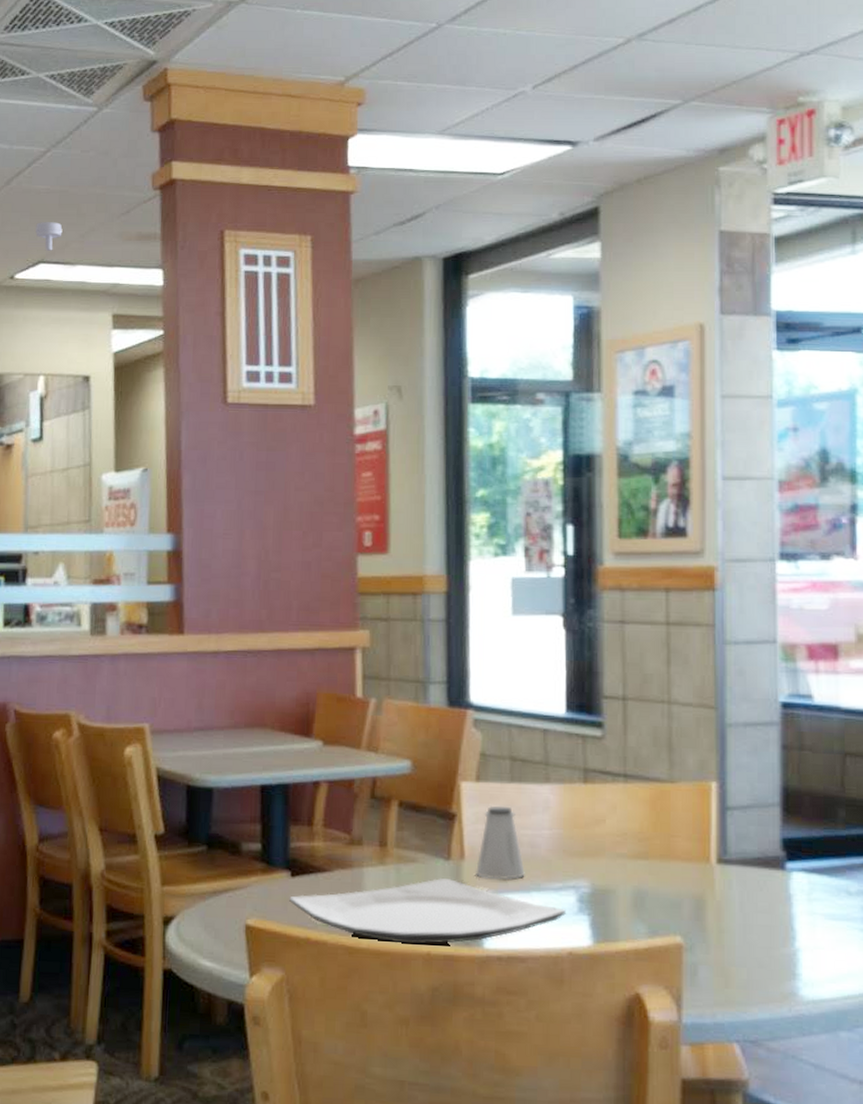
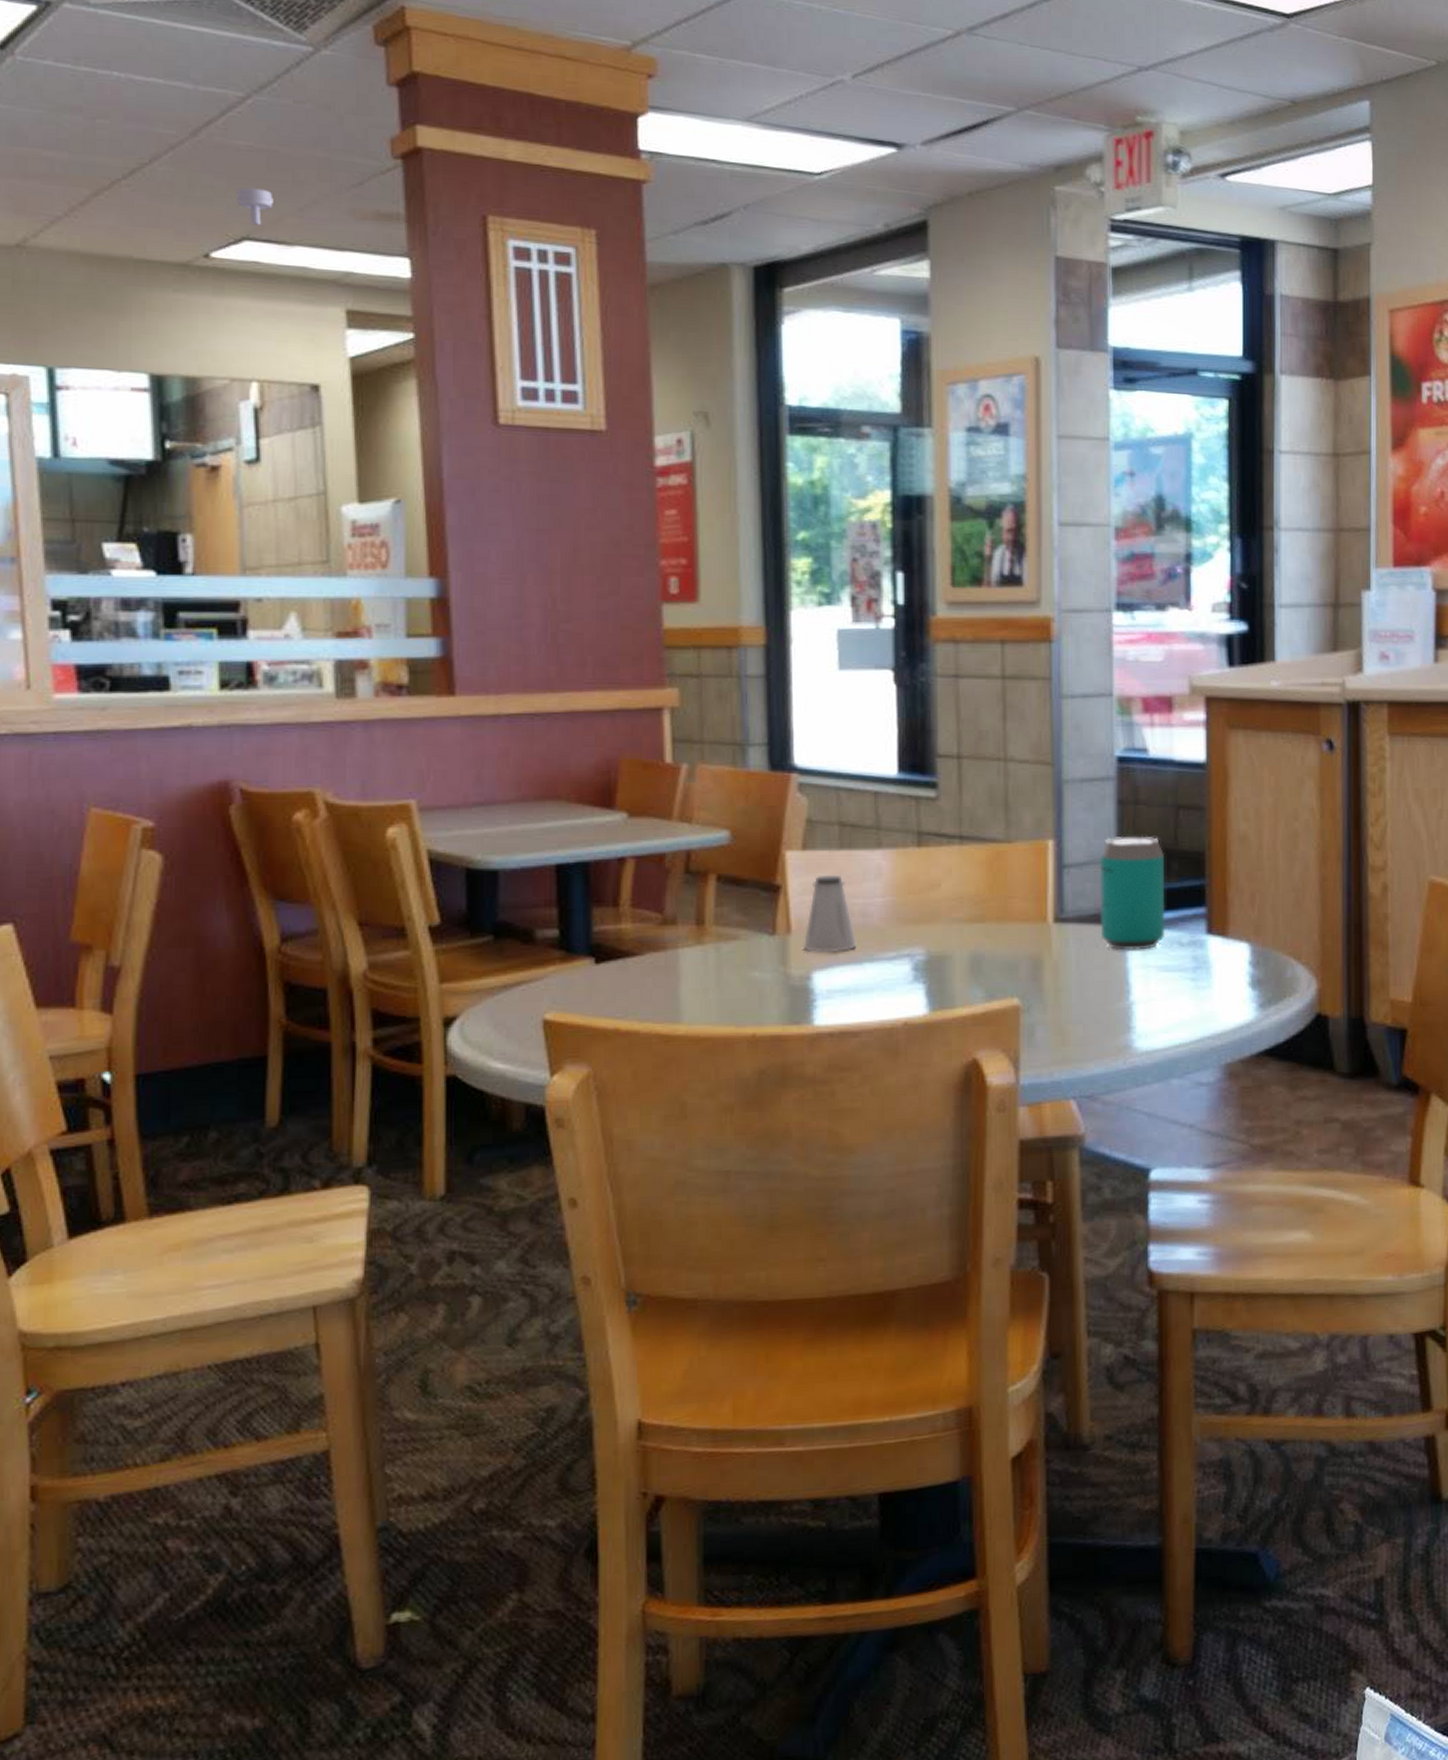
plate: present [289,878,566,945] -> none [594,955,900,1027]
beverage can: none [763,780,832,897] -> present [1099,836,1165,950]

